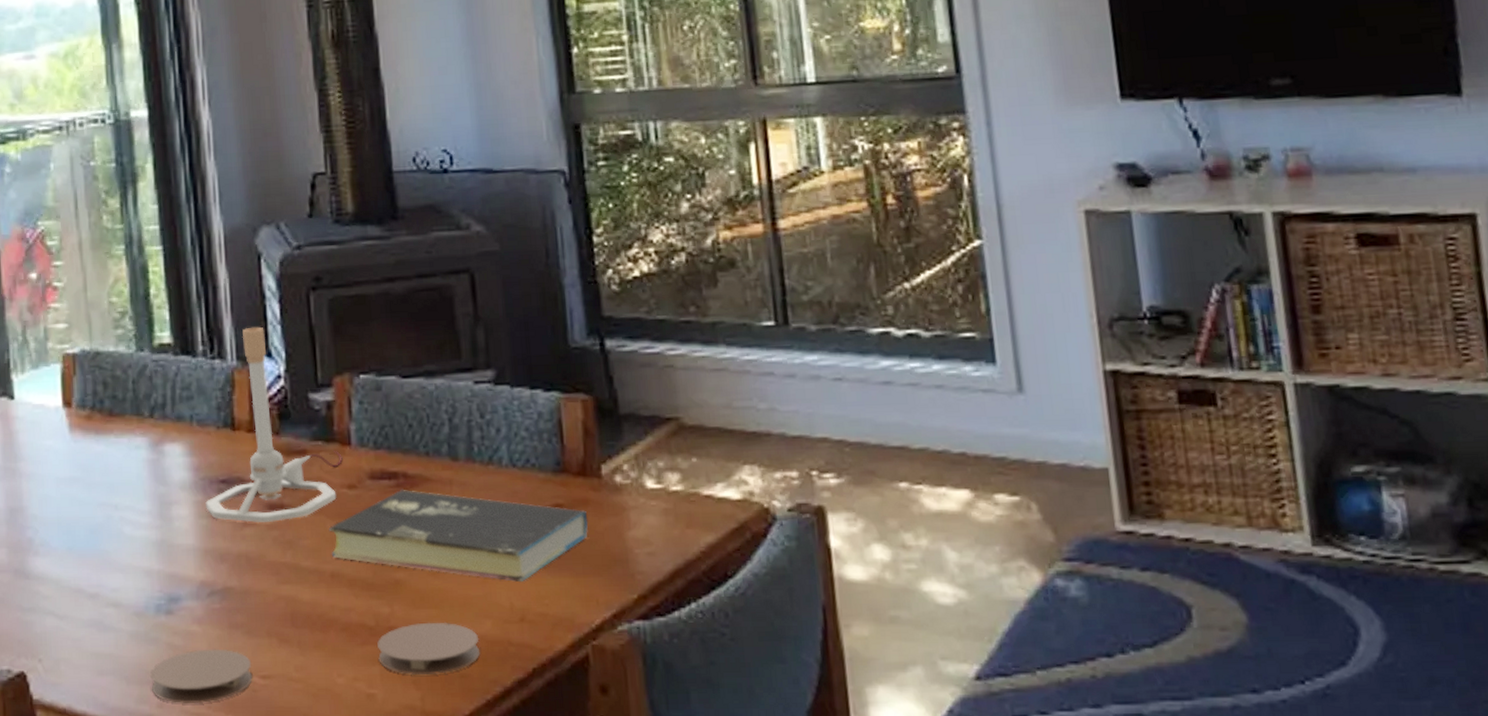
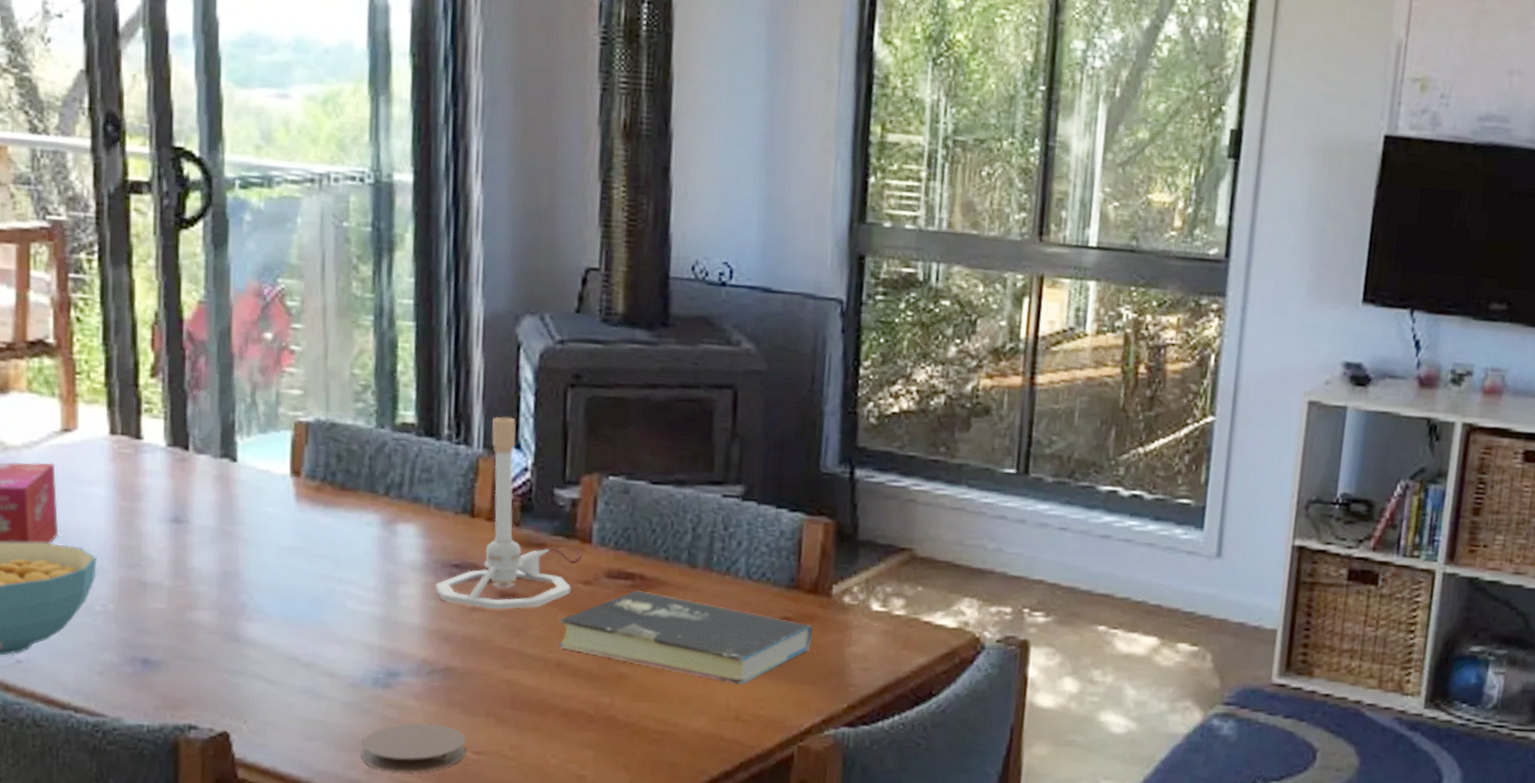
coaster: present [377,622,480,676] -> none [593,714,693,762]

